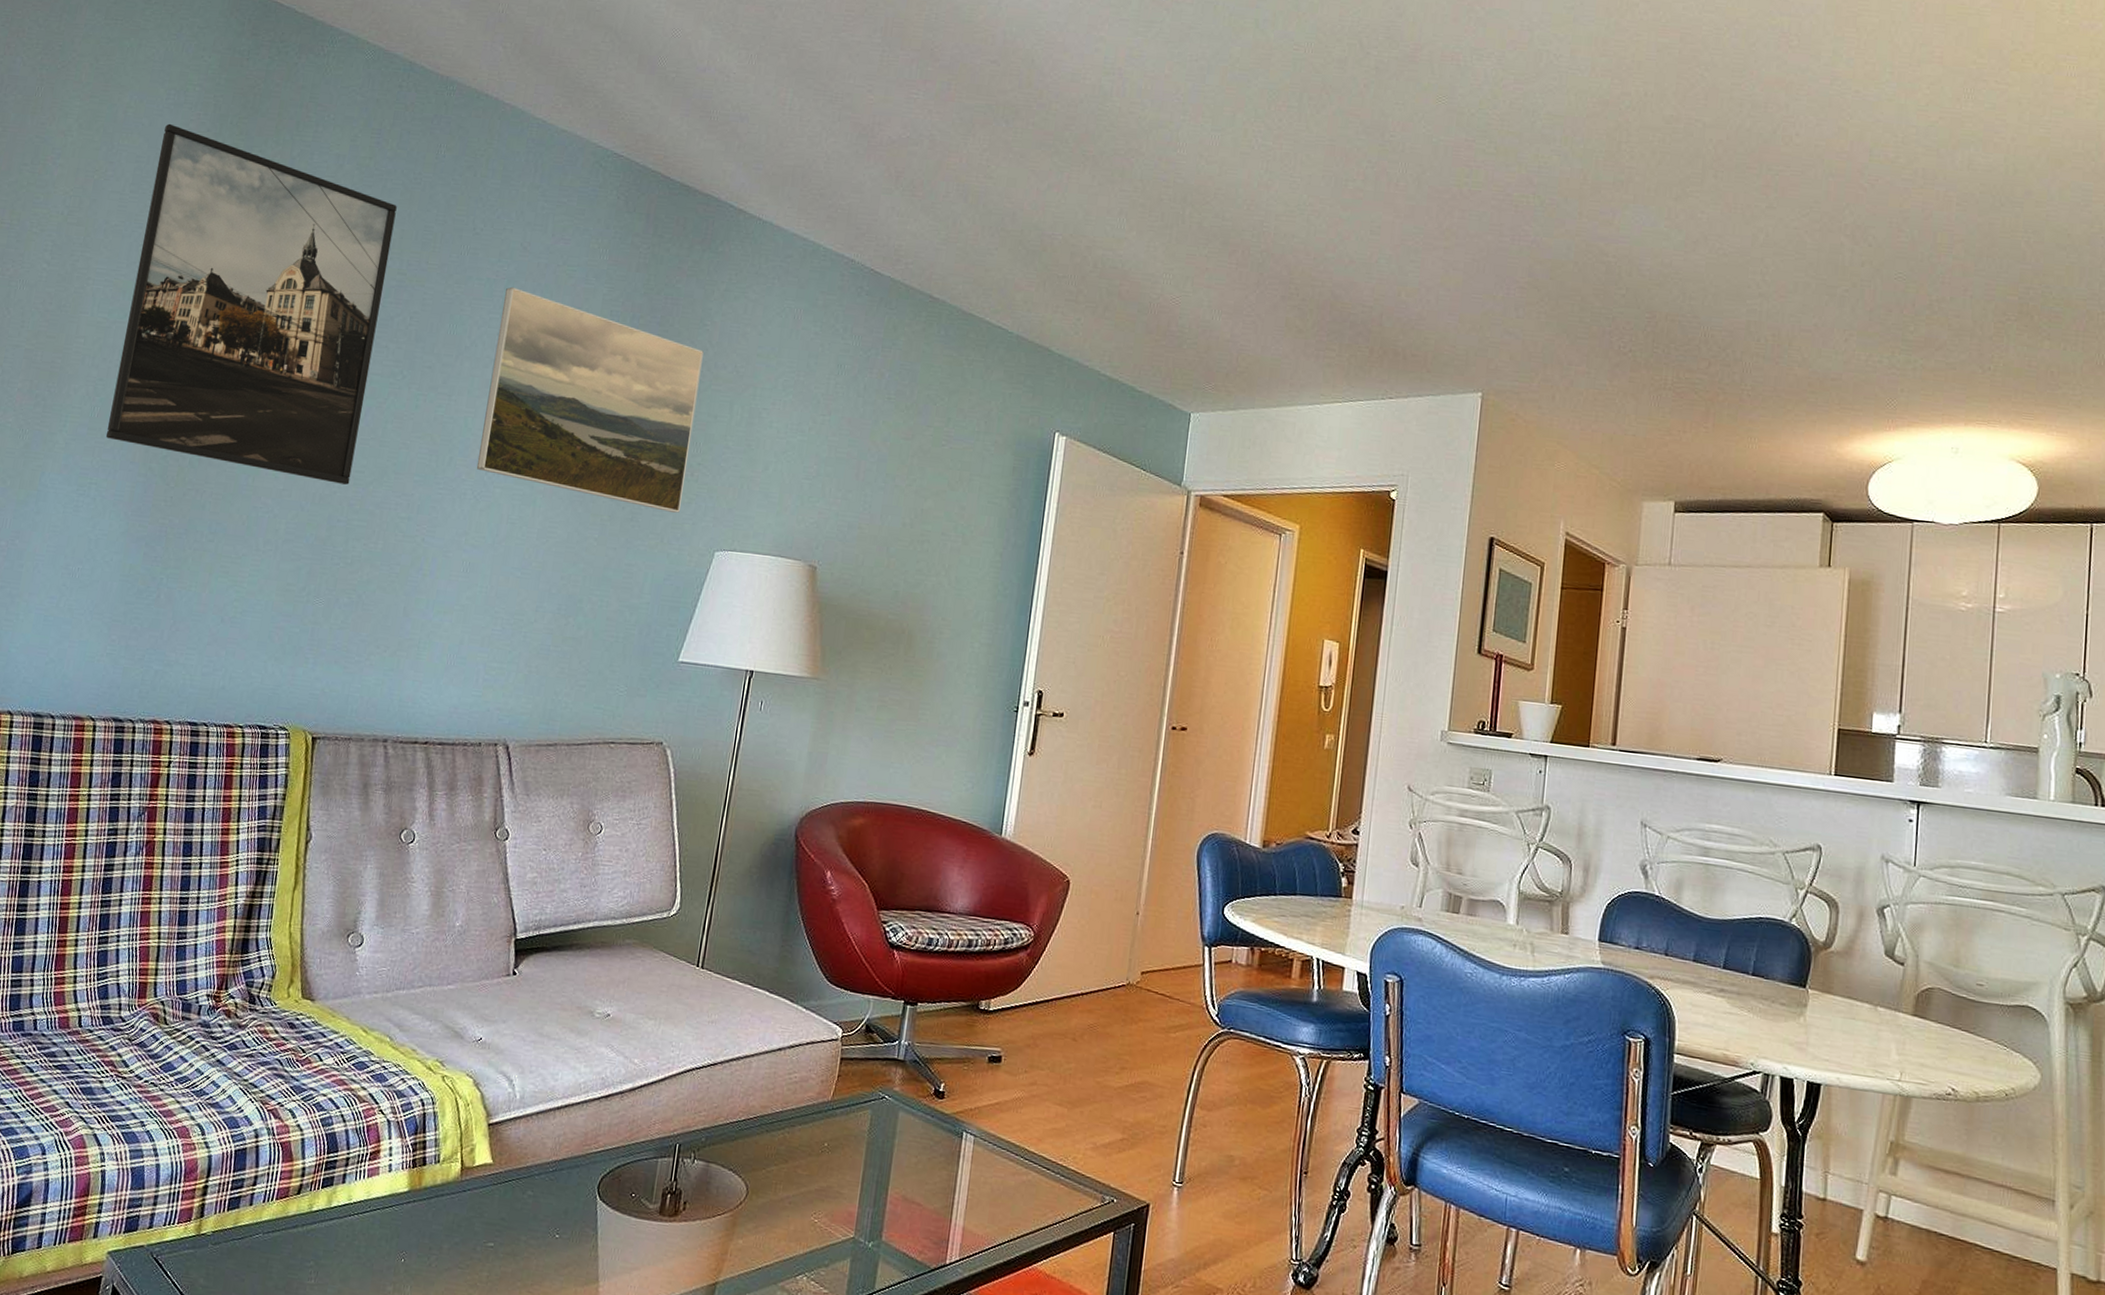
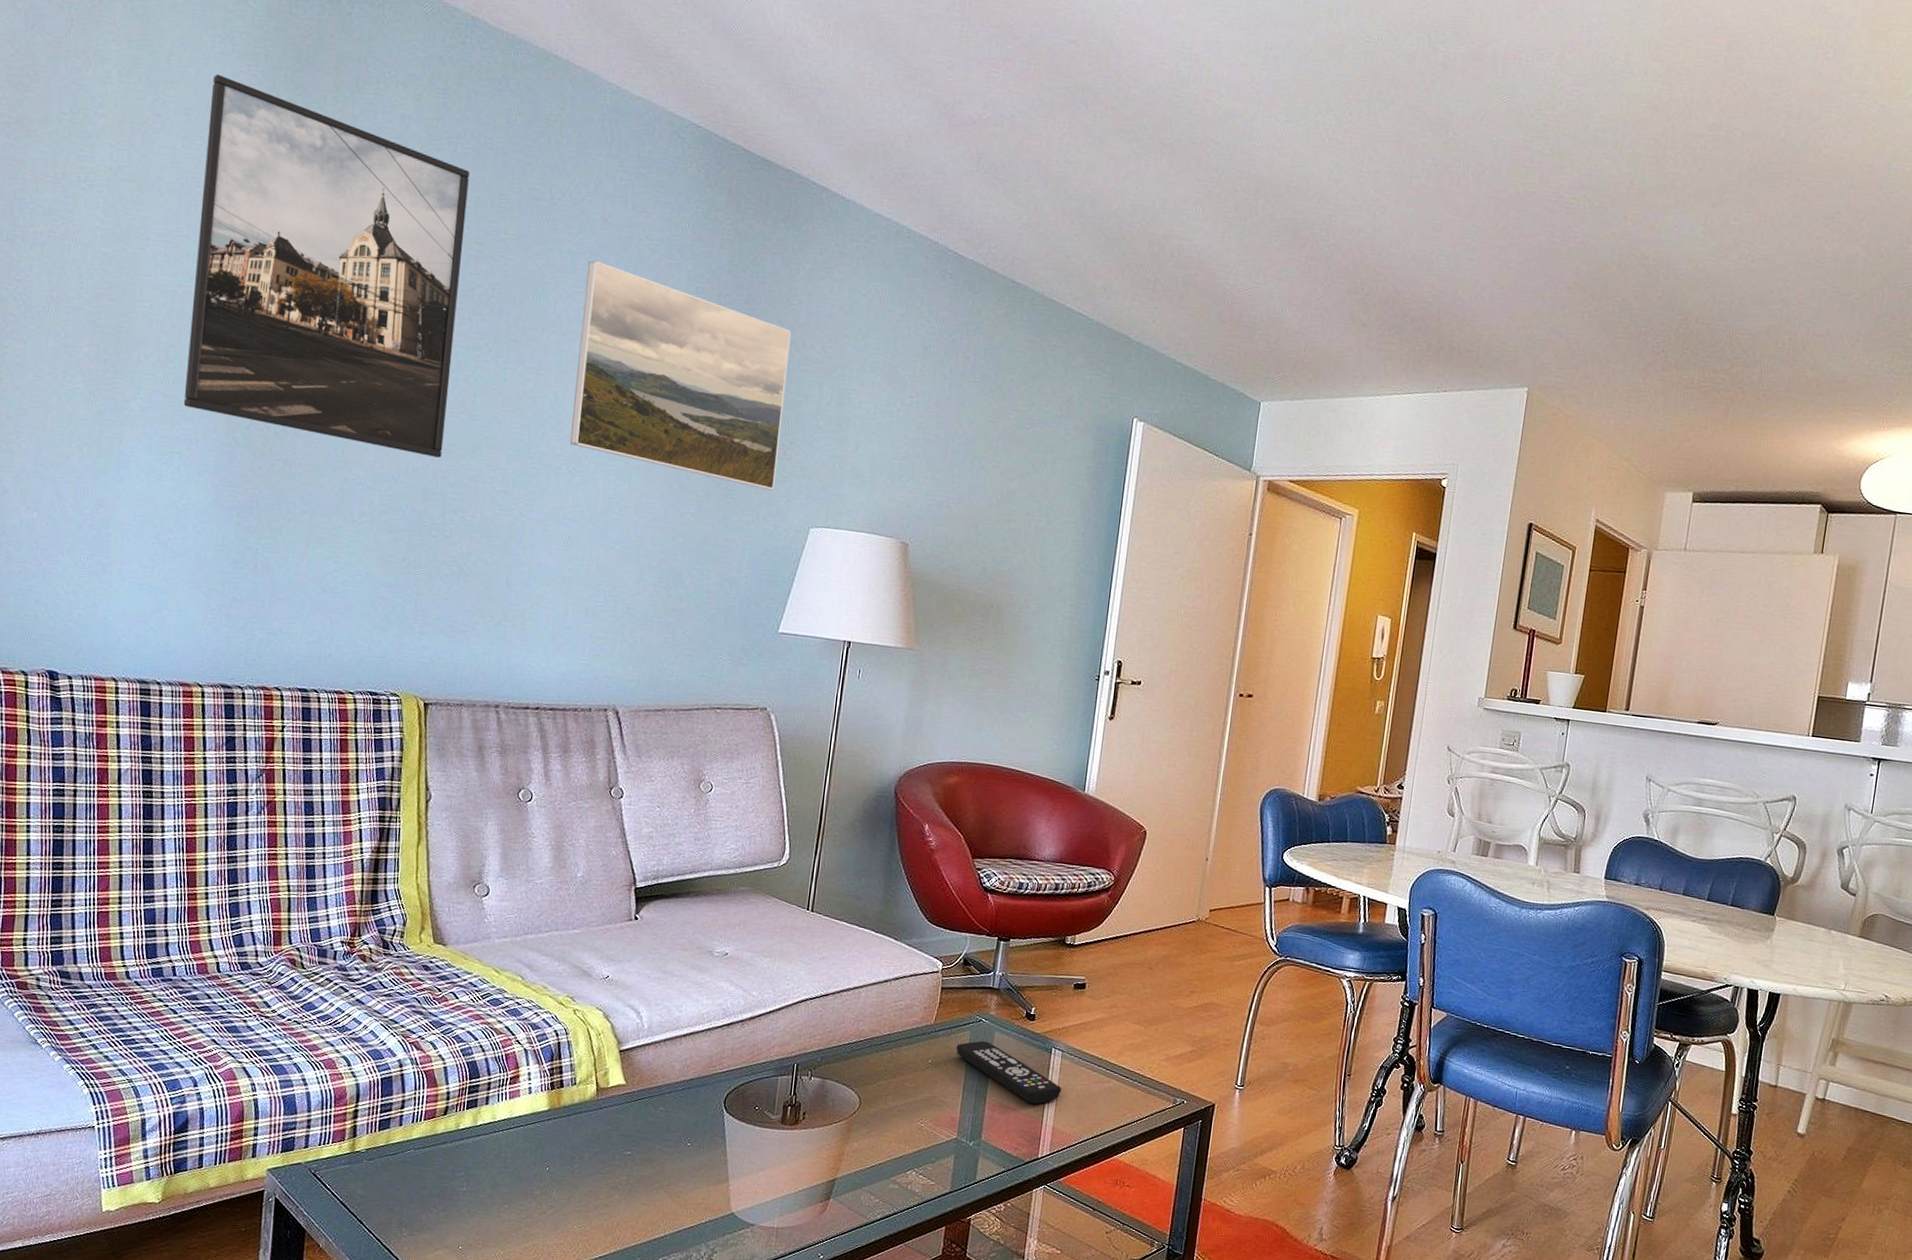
remote control: none [855,1121,974,1199] -> present [956,1041,1062,1104]

